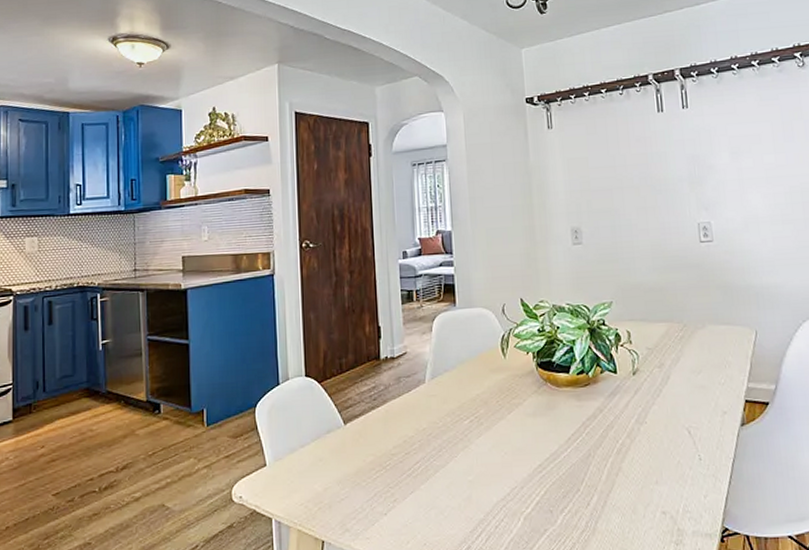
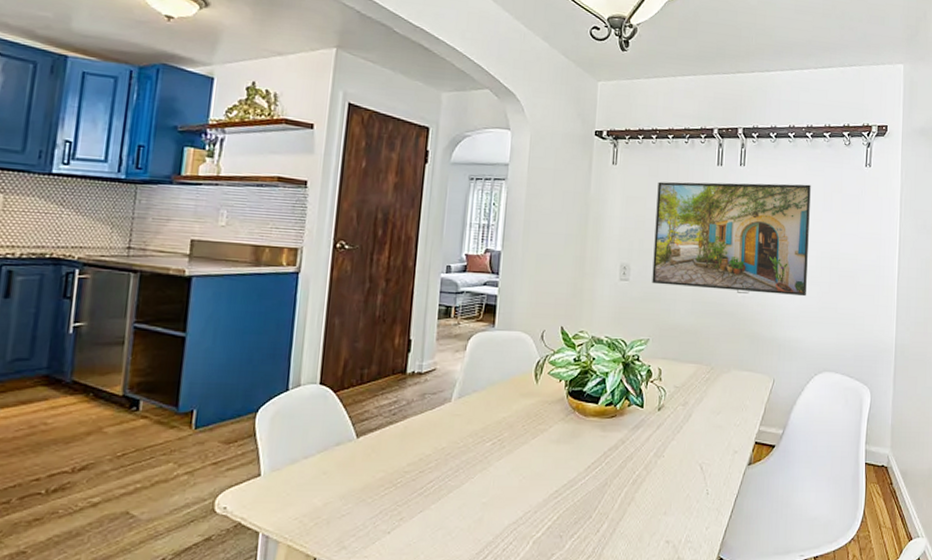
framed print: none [597,116,779,245] -> present [652,181,811,297]

